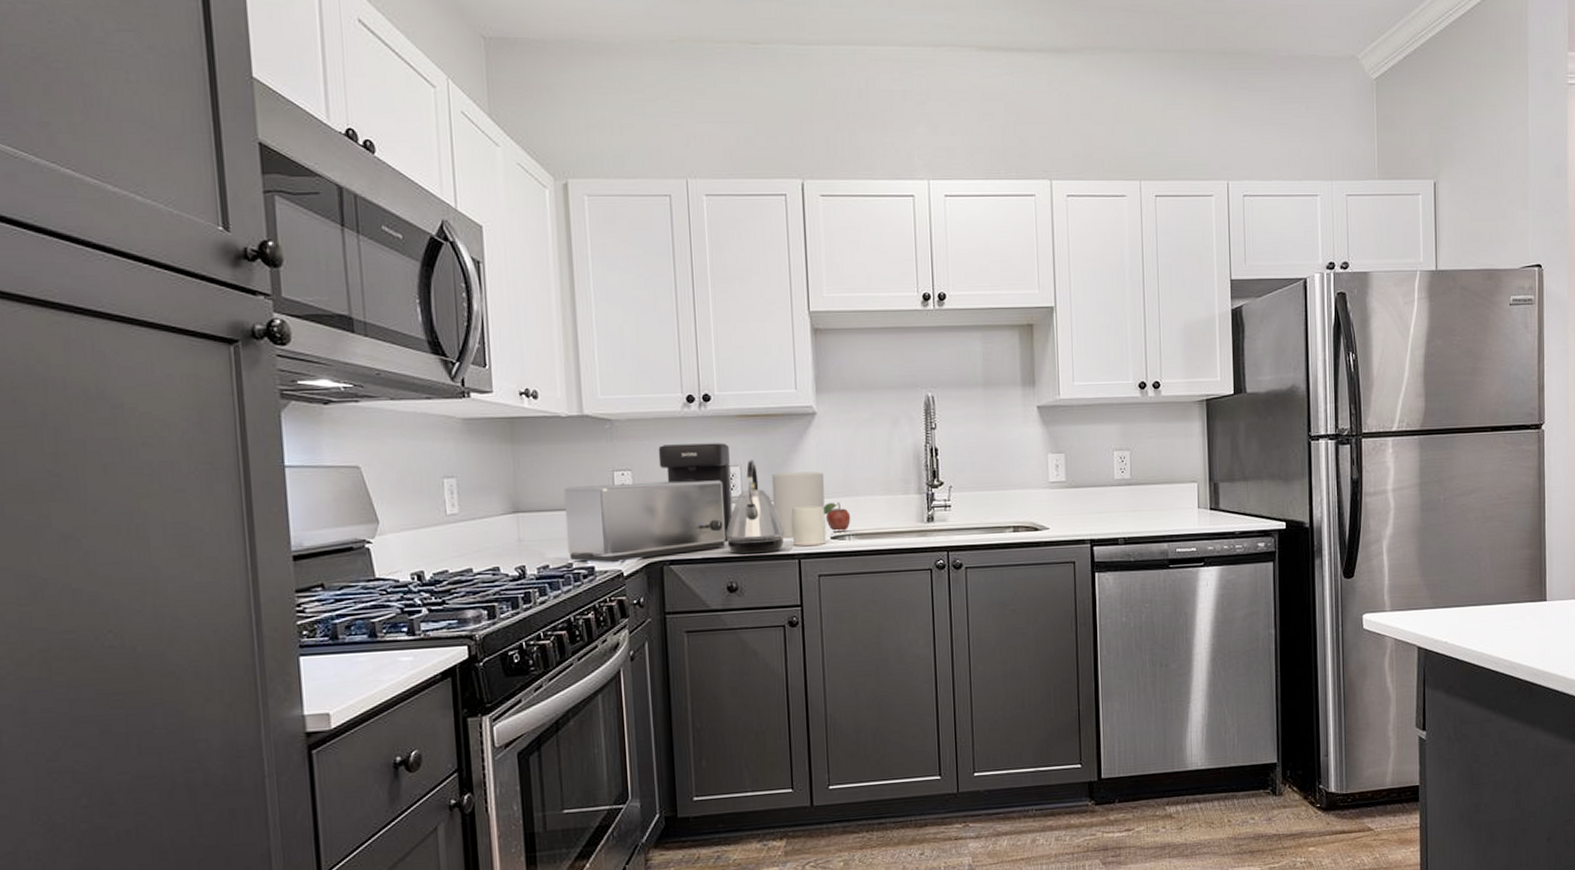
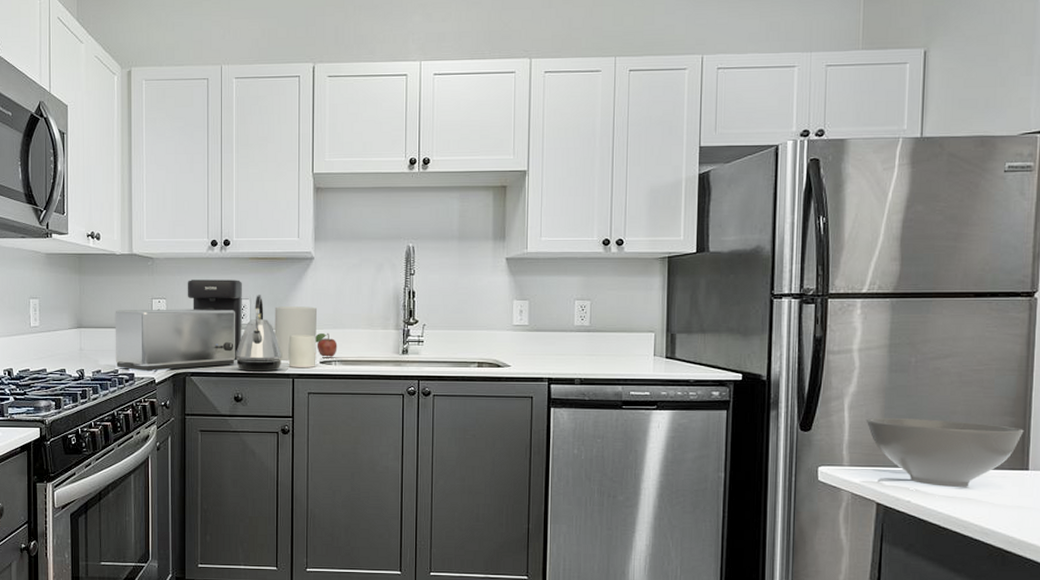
bowl: none [1403,556,1541,625] -> present [866,417,1024,488]

